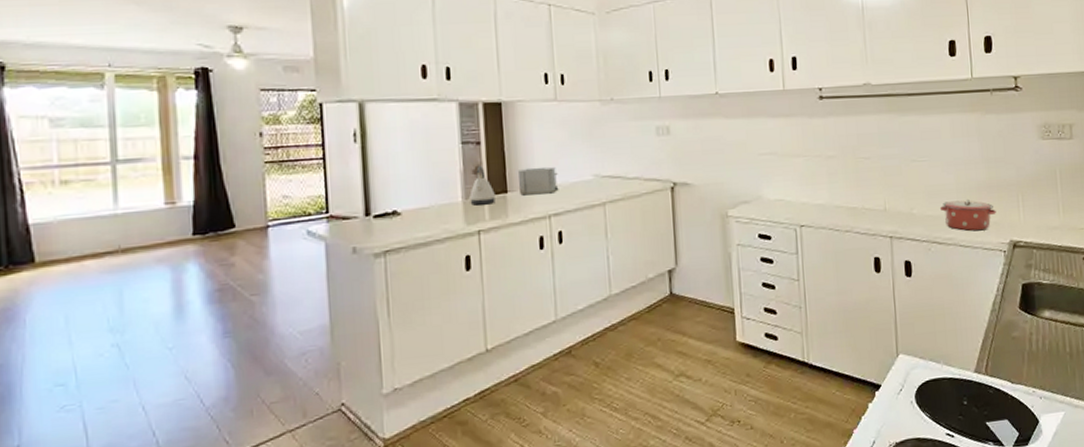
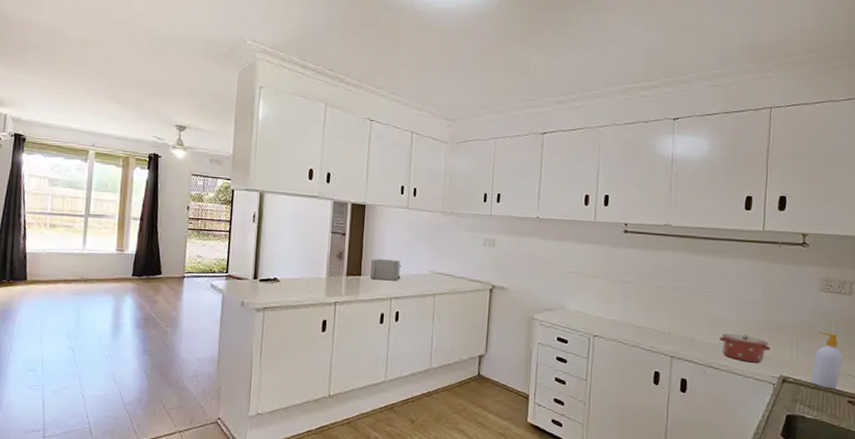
kettle: present [469,165,495,207] -> none [332,251,351,284]
soap bottle: none [1042,184,1073,248] -> present [811,332,843,390]

